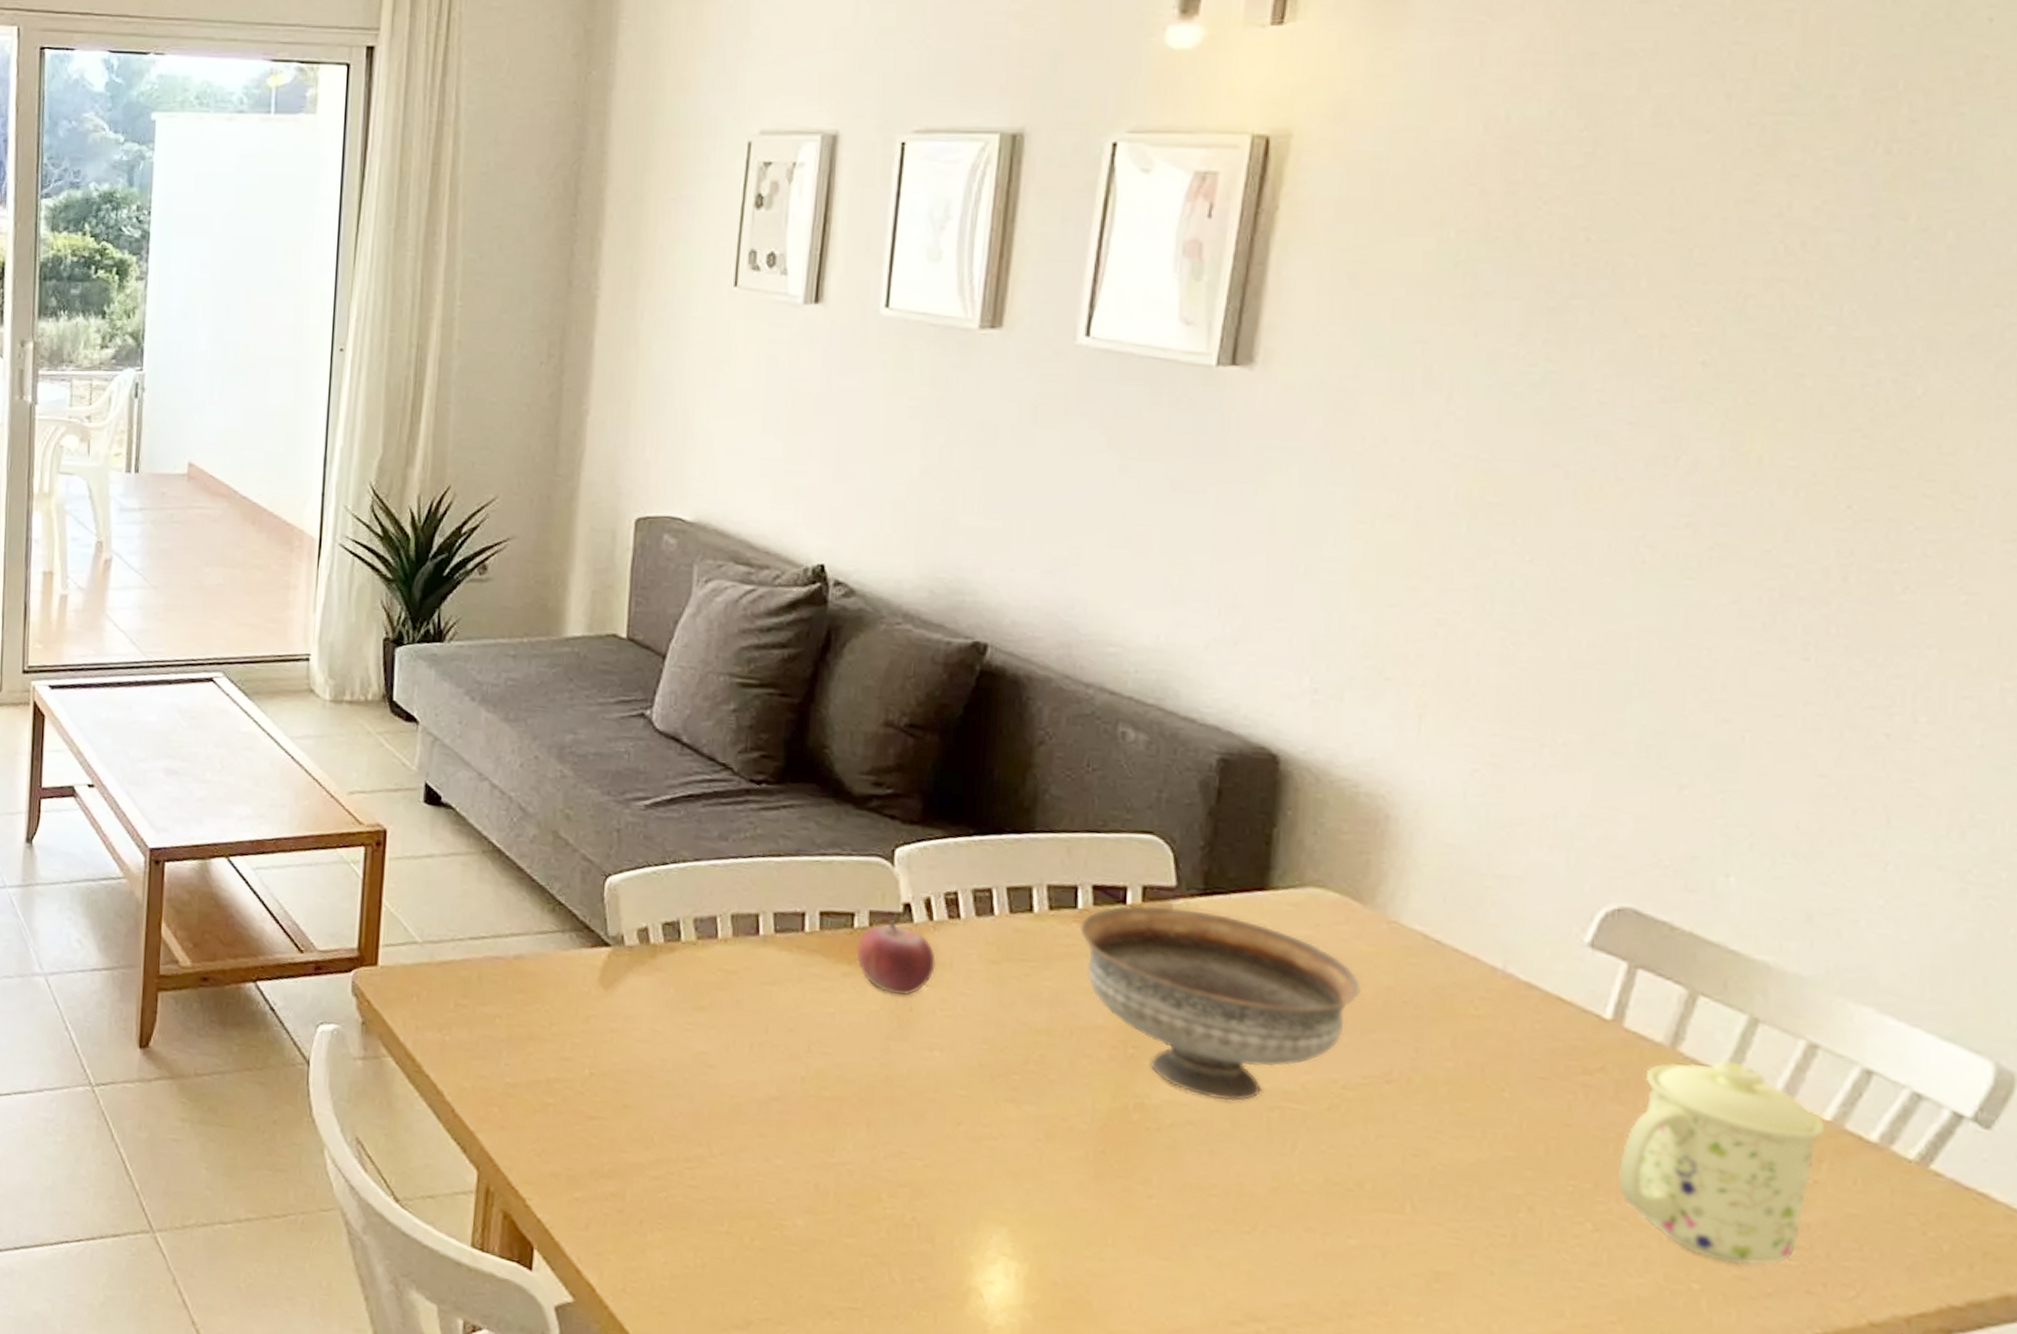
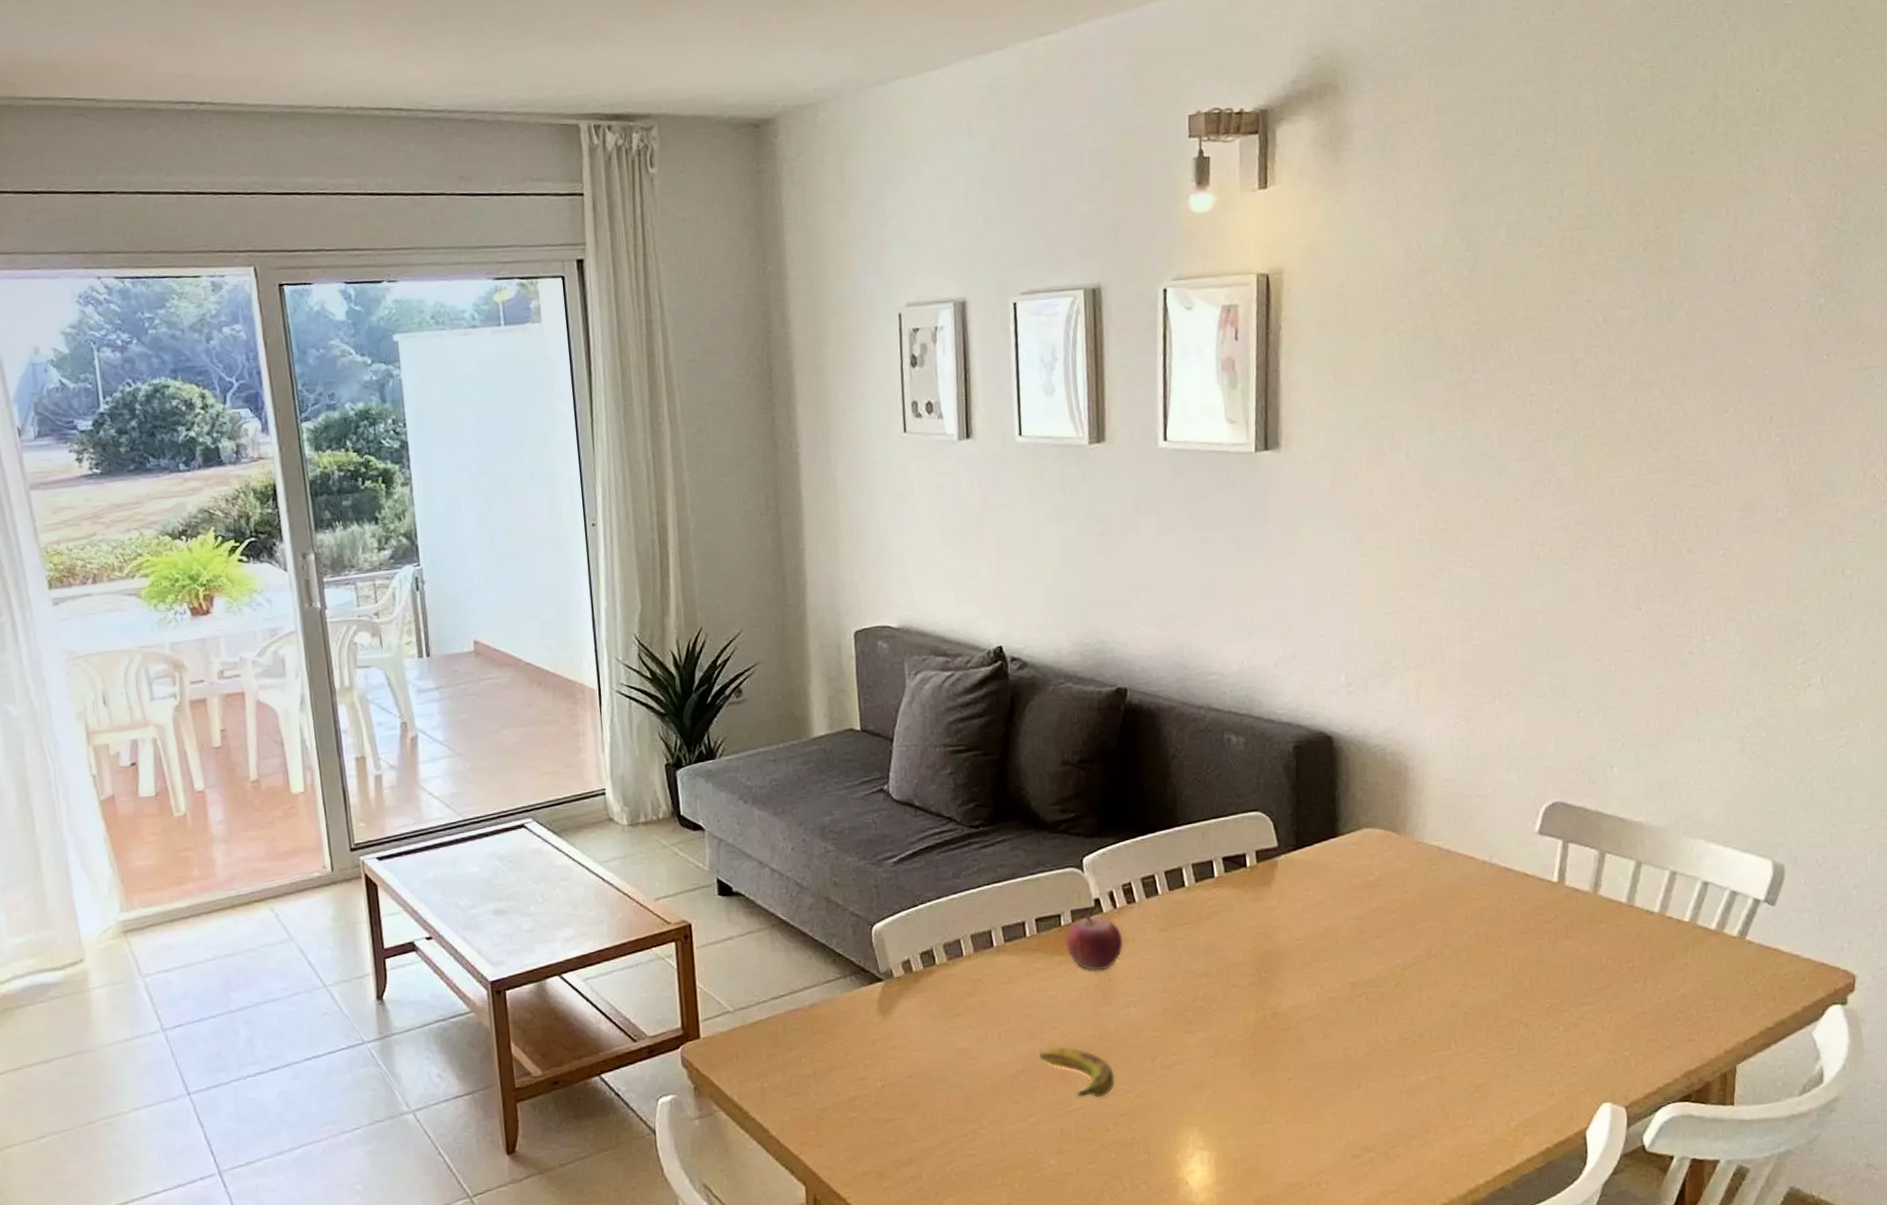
banana: none [799,1076,899,1157] -> present [1039,1046,1115,1097]
bowl: present [1079,905,1362,1102] -> none [1217,860,1406,998]
mug: present [1618,1061,1826,1266] -> none [1574,894,1686,1033]

